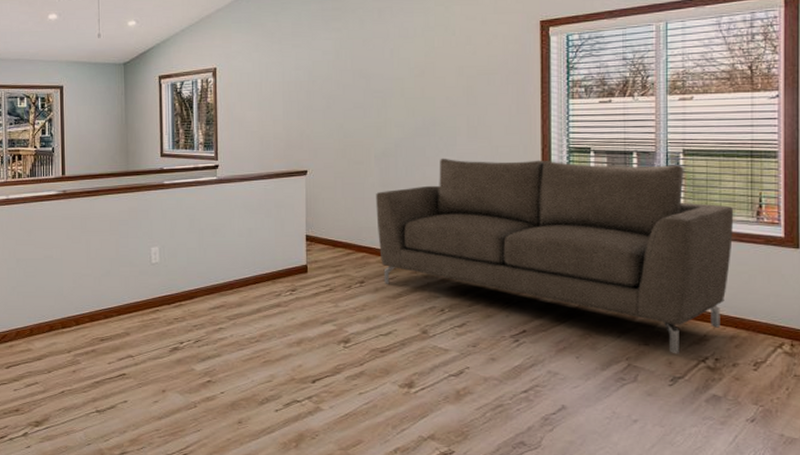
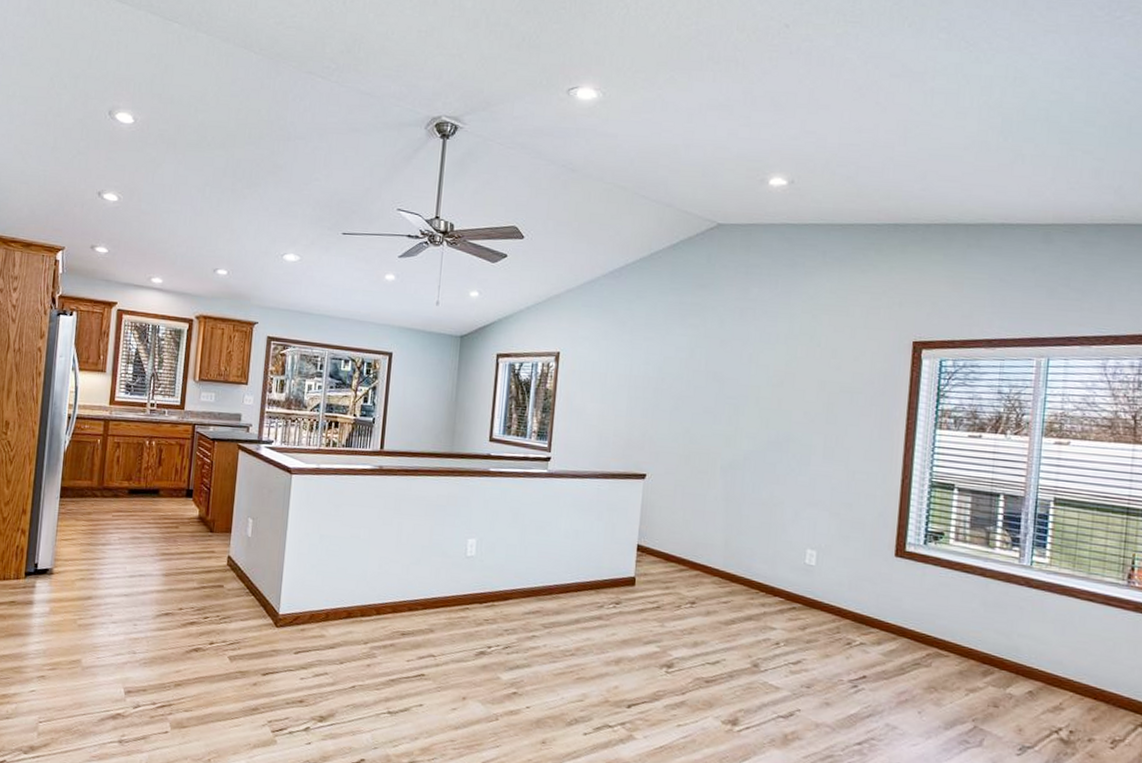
sofa: present [376,158,734,354] -> none [715,477,1104,722]

